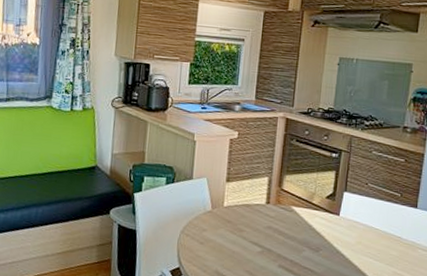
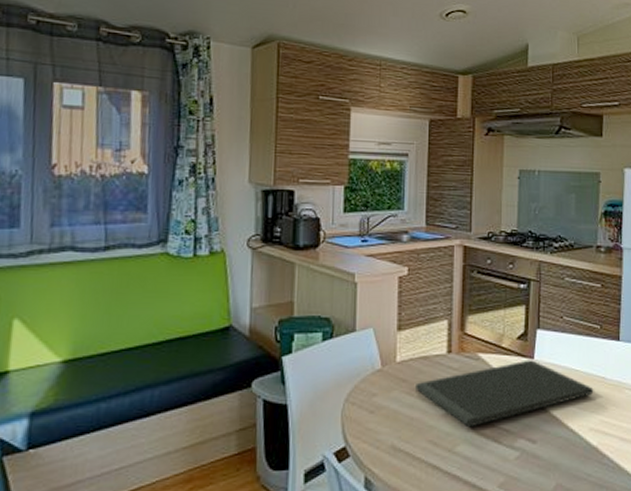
cutting board: none [238,216,390,265] -> present [416,360,594,428]

